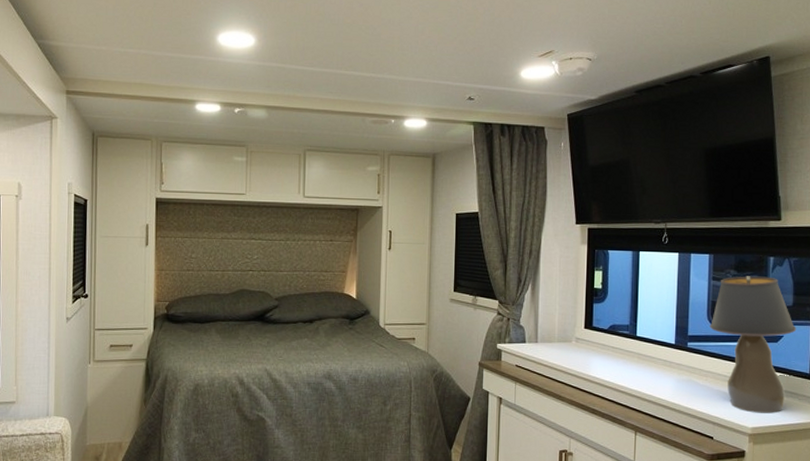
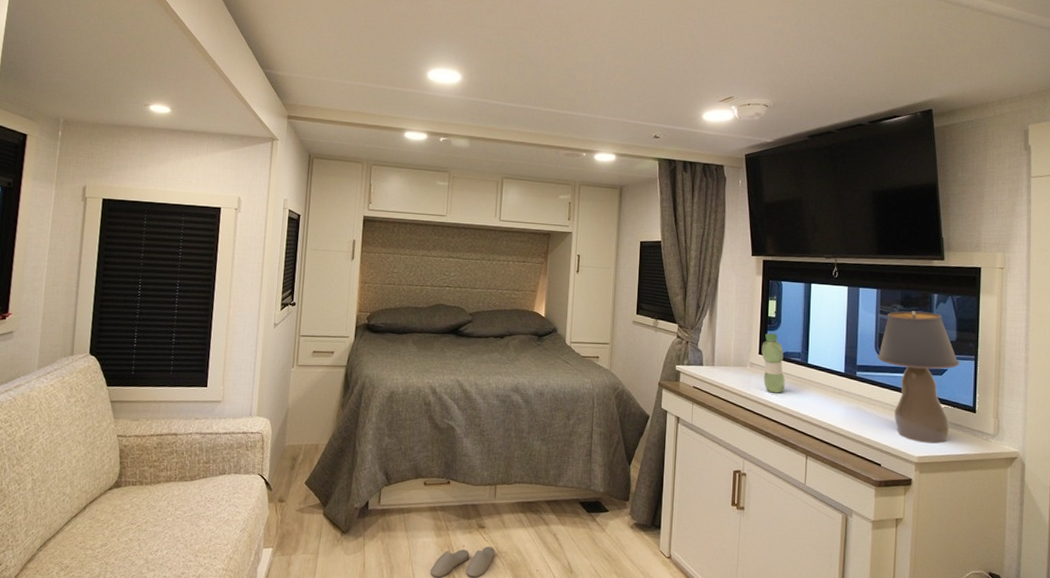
water bottle: none [587,305,613,369] -> present [761,333,786,393]

